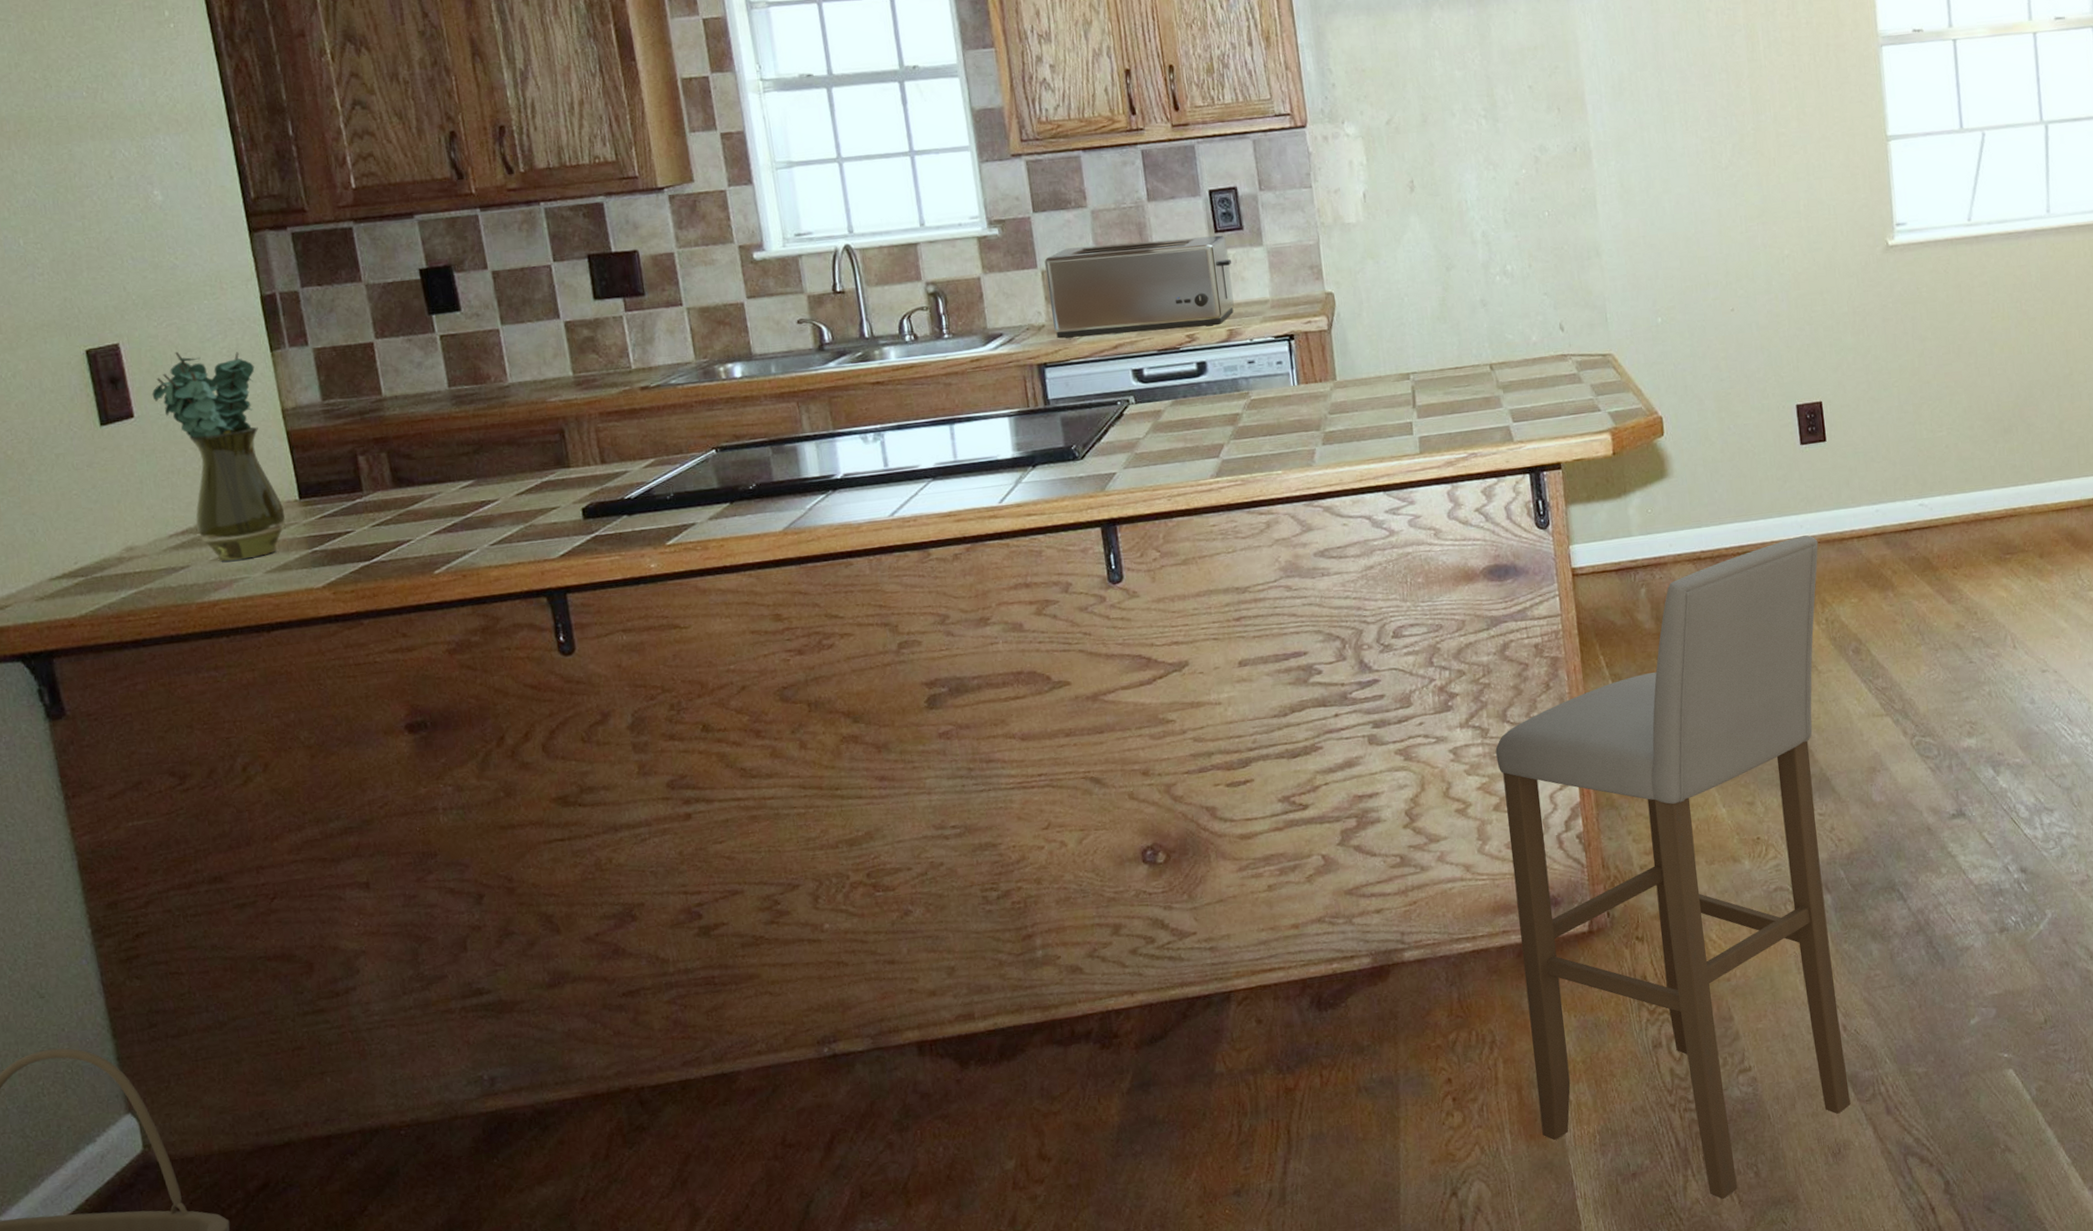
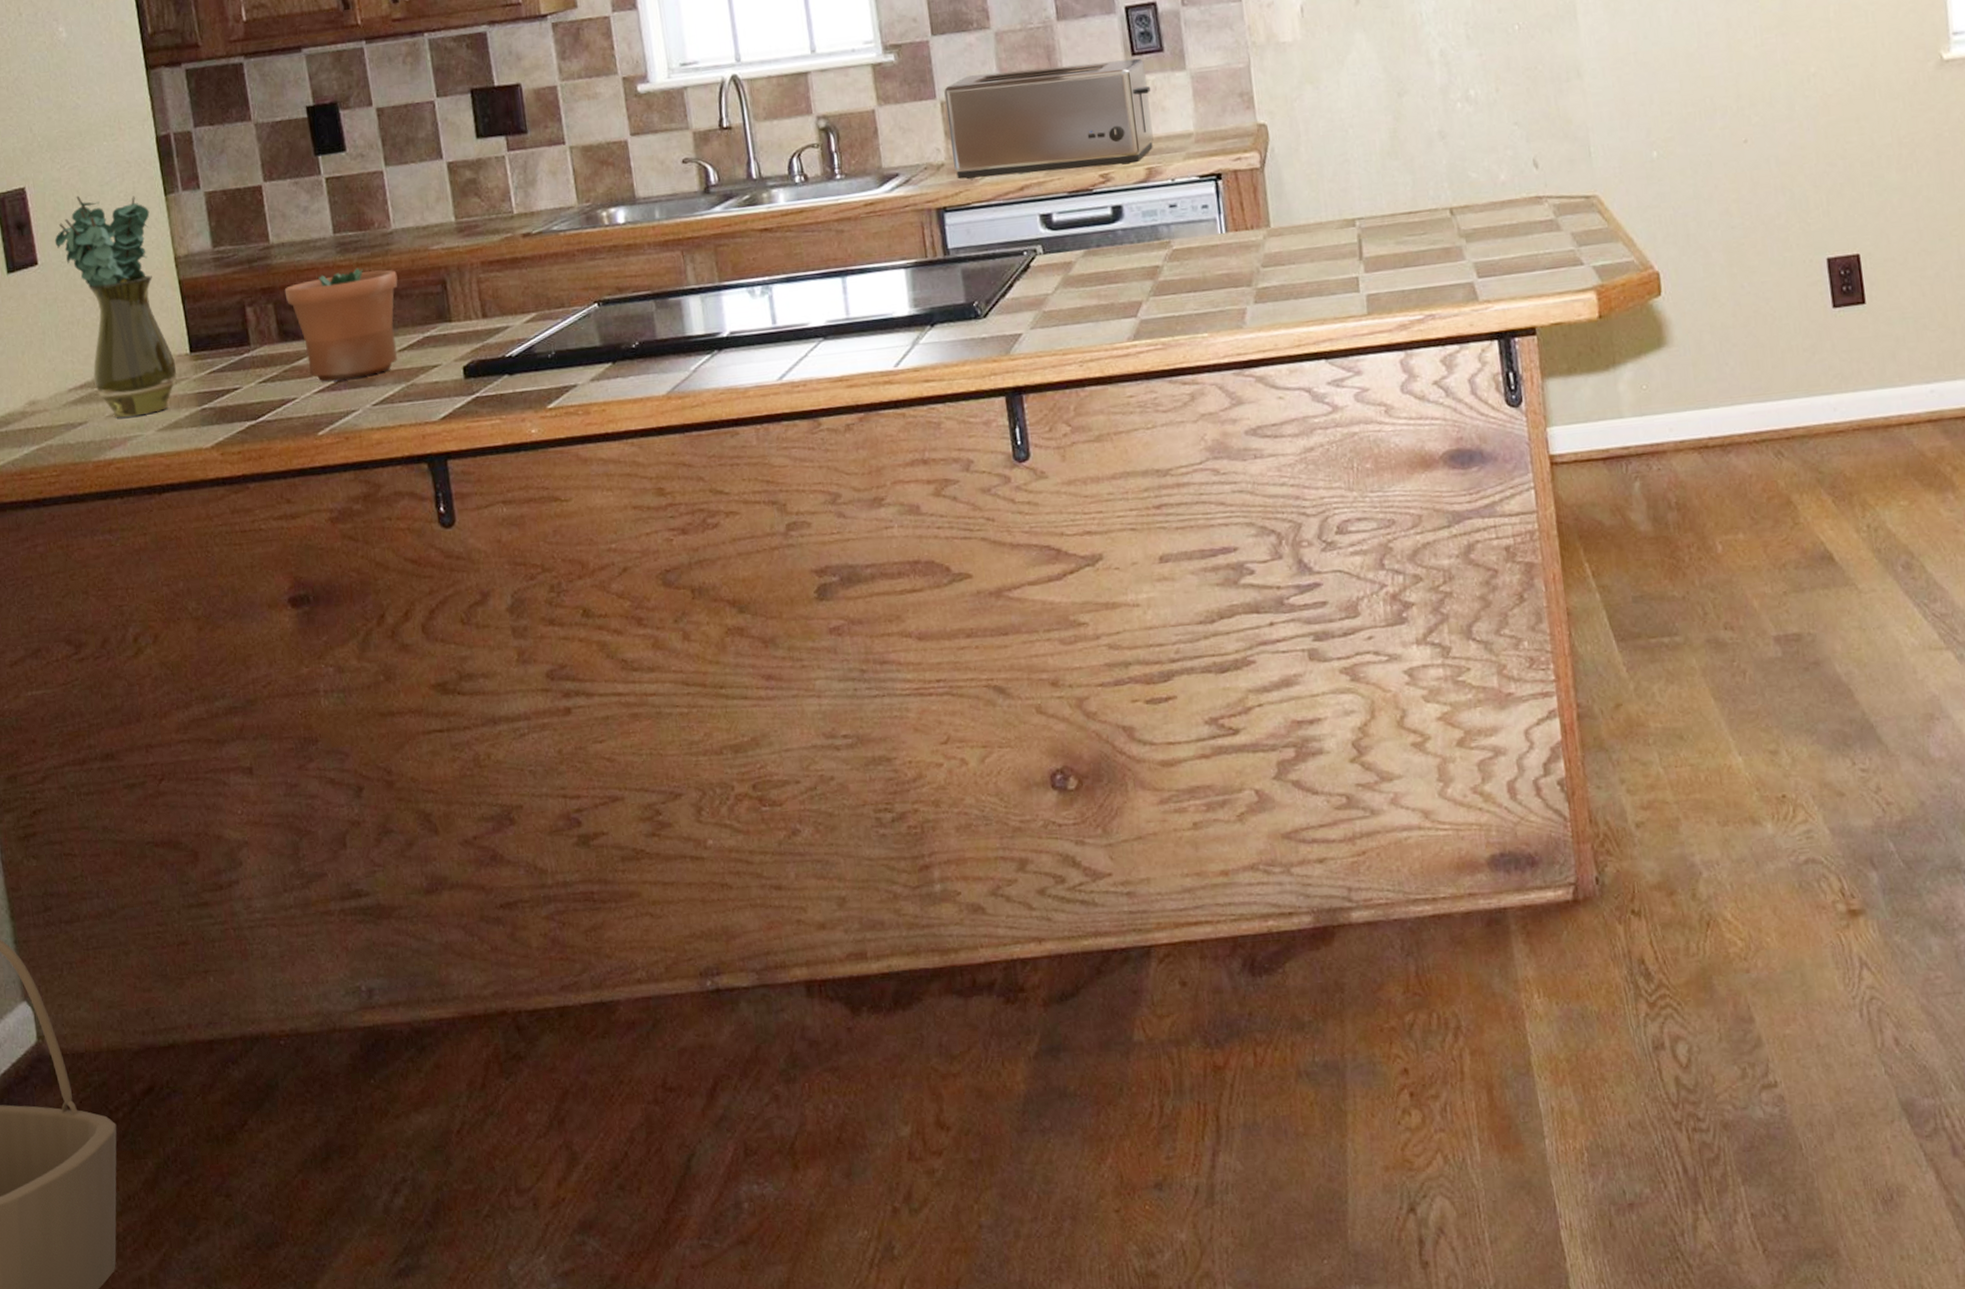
planter: none [398,419,515,524] -> present [284,268,398,382]
bar stool: present [1495,535,1851,1199] -> none [1459,420,1906,1246]

